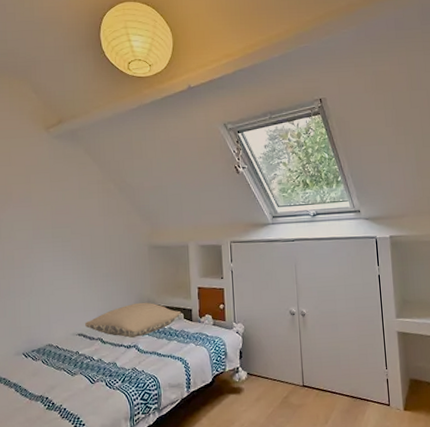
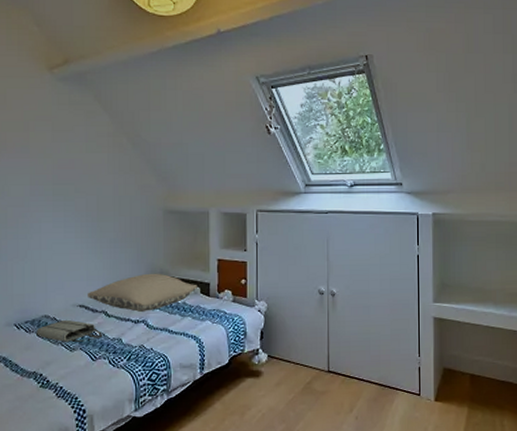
tote bag: none [42,347,99,368] -> present [36,319,102,342]

